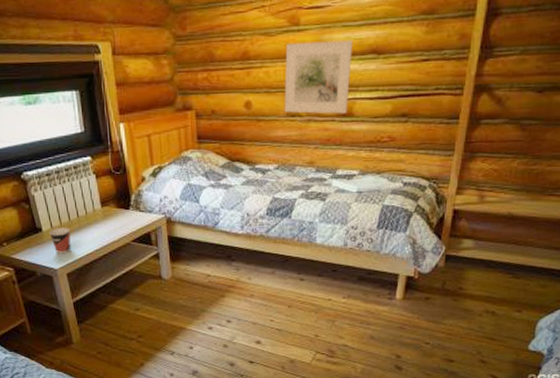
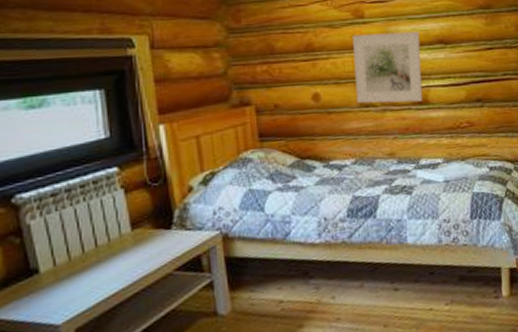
cup: present [49,228,71,254] -> none [50,263,84,303]

